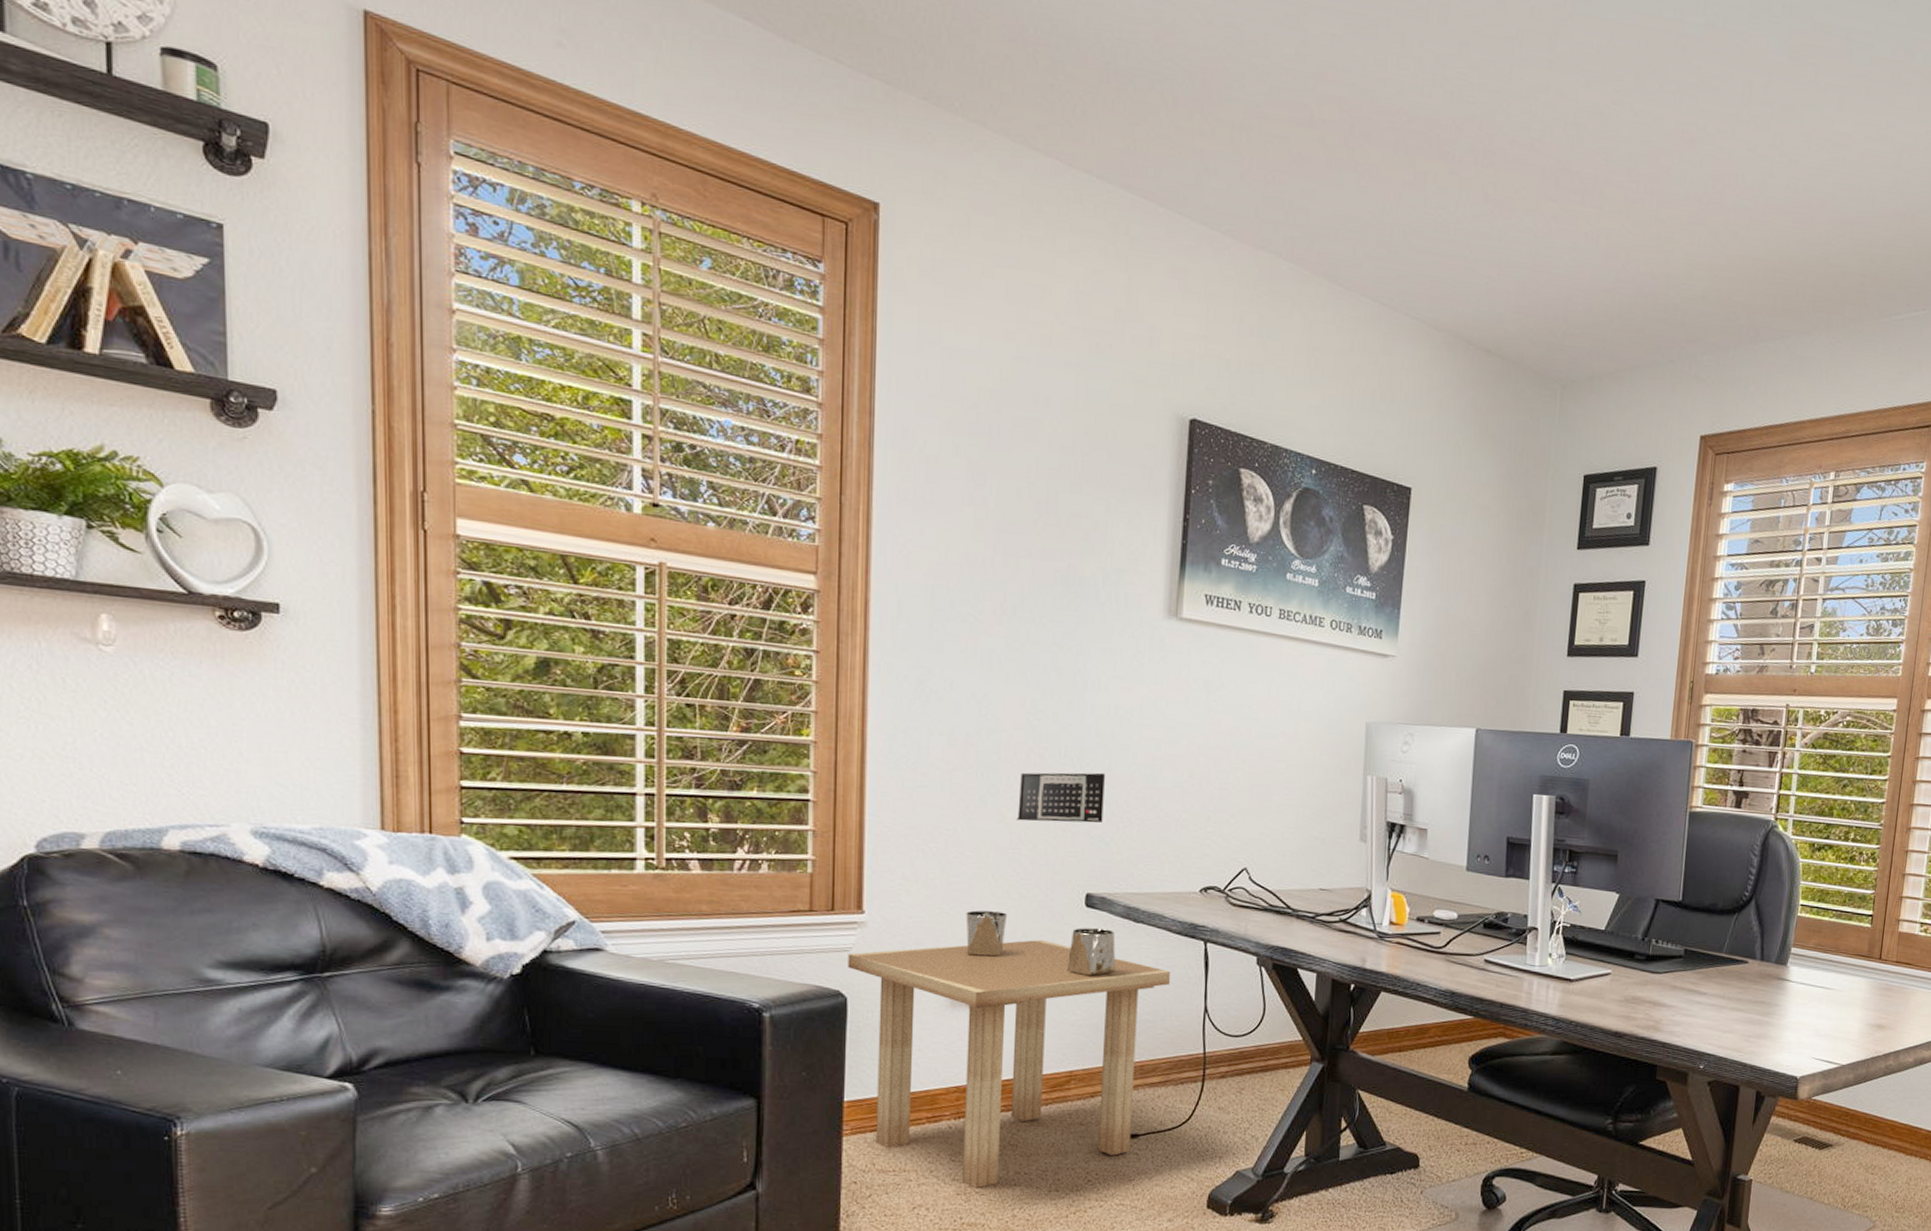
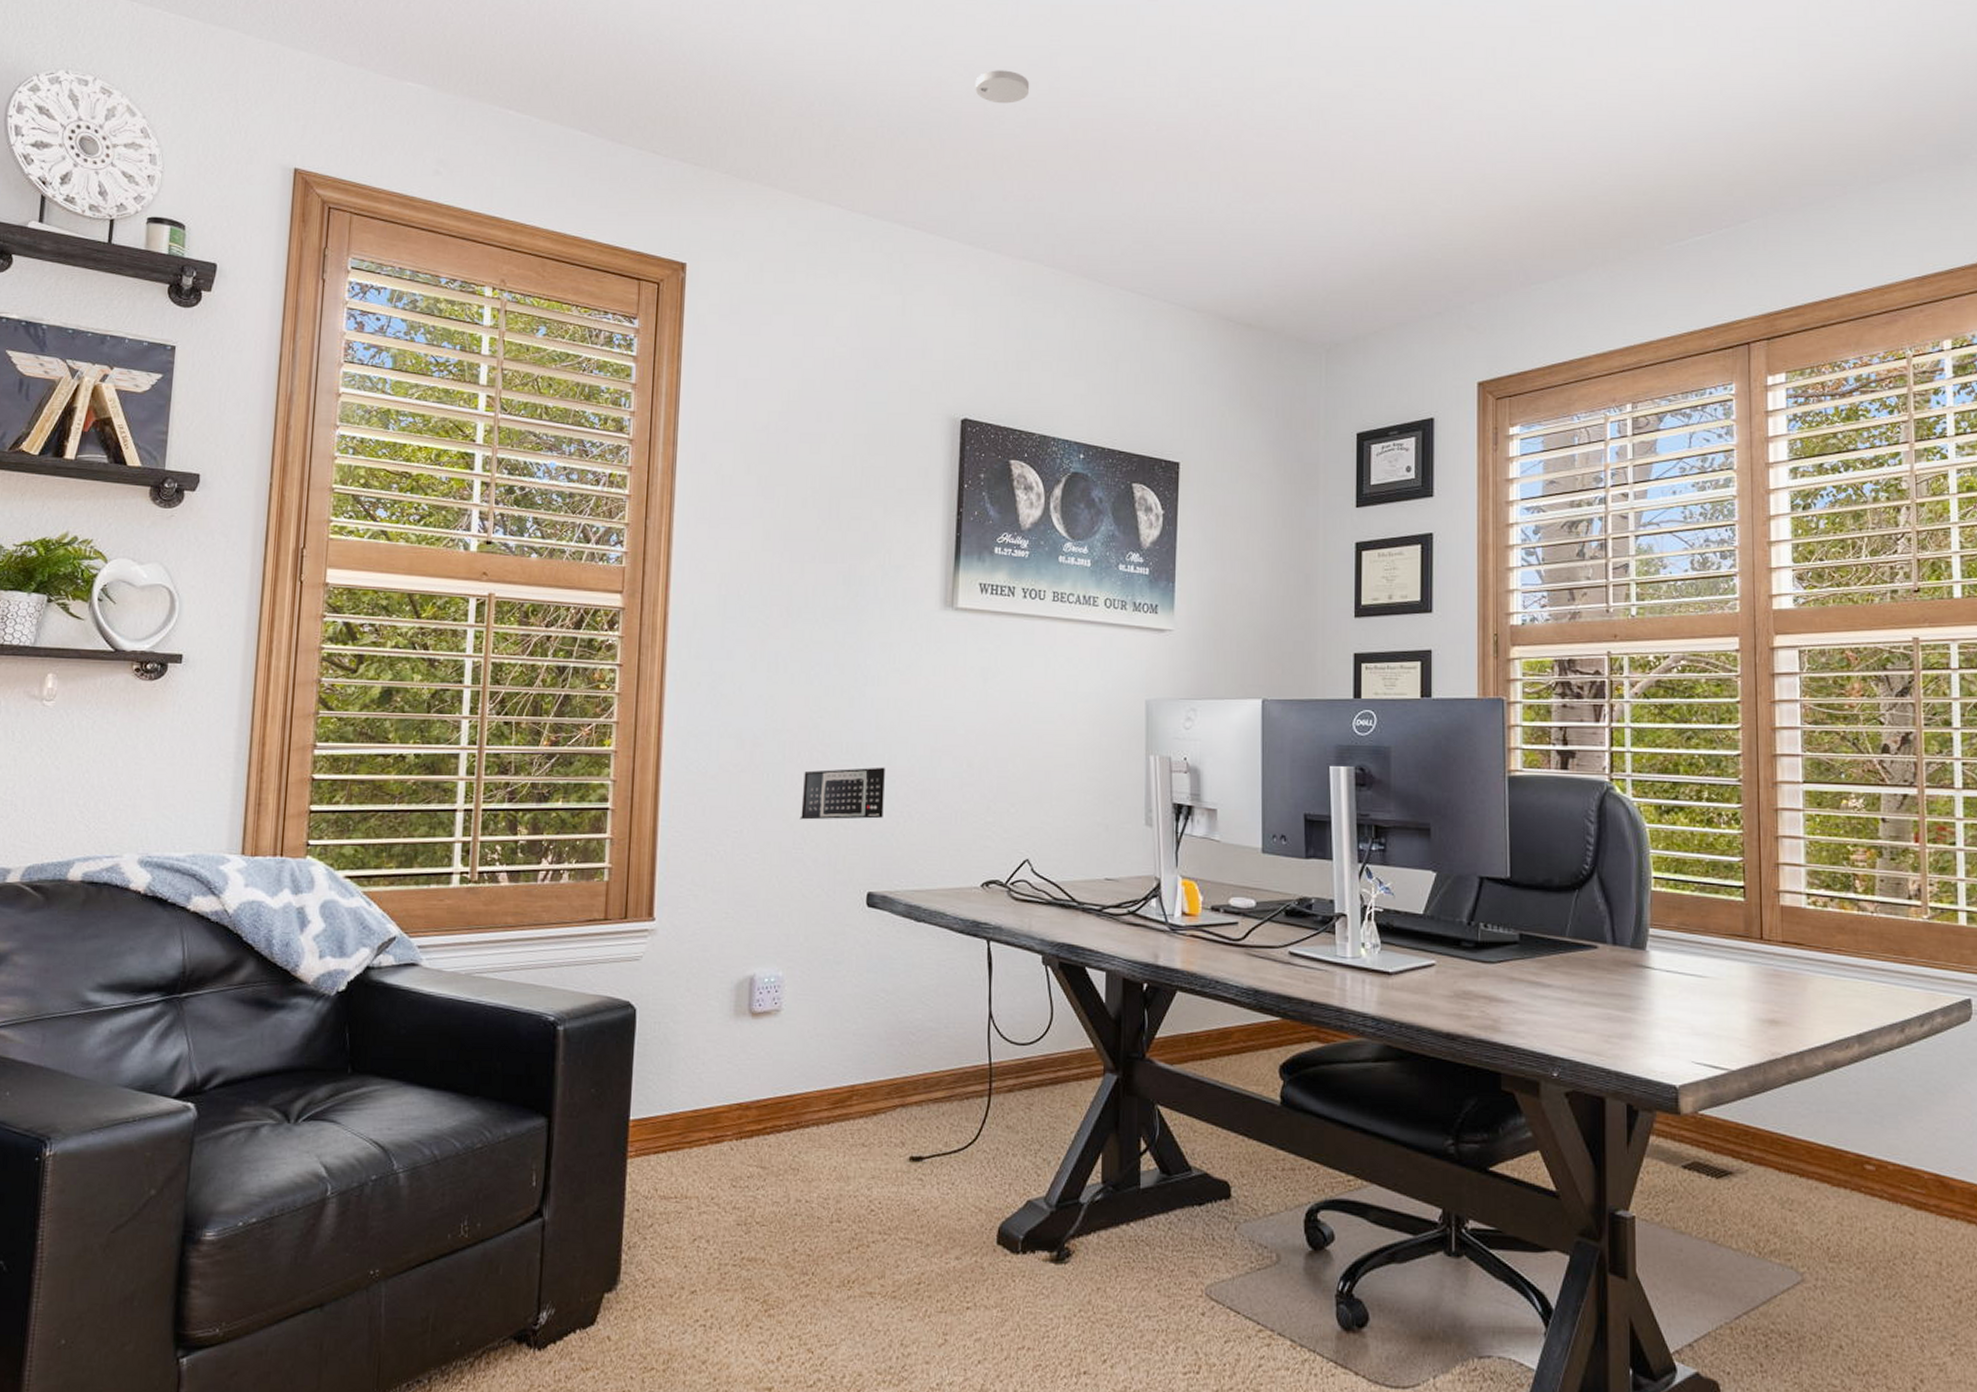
side table: present [847,910,1170,1189] -> none [637,914,953,1219]
smoke detector: none [1213,21,1274,65] -> present [975,70,1030,104]

